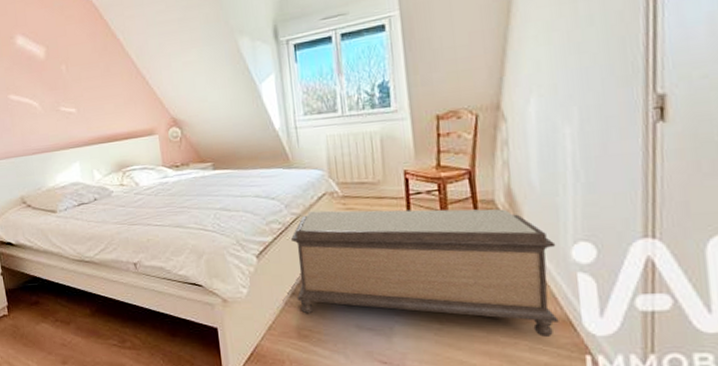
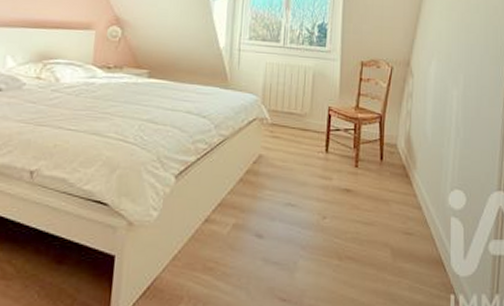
bench: present [290,208,559,337] -> none [209,135,438,276]

